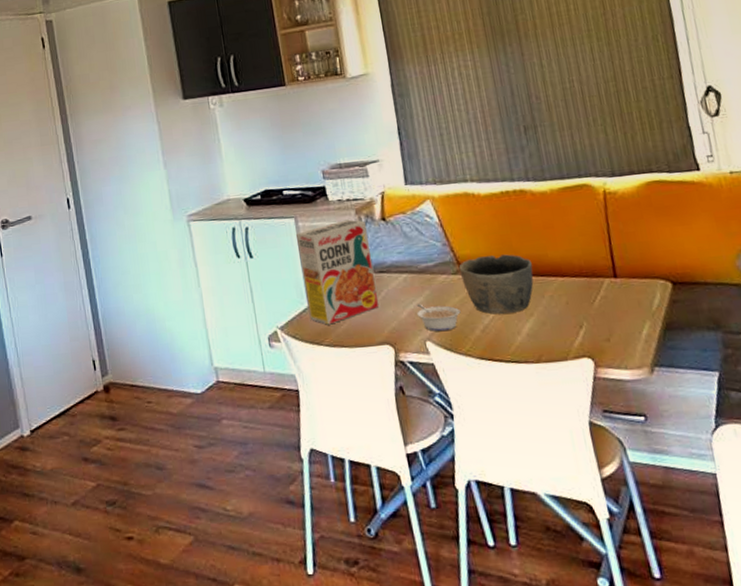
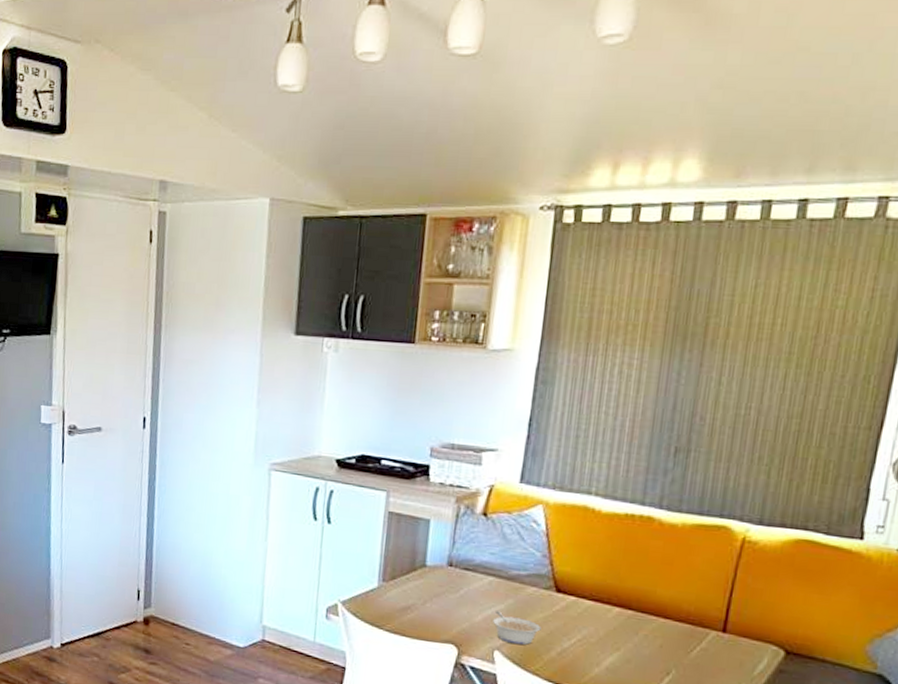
cereal box: present [296,219,380,325] -> none [376,505,464,611]
bowl: present [458,254,534,314] -> none [552,577,636,644]

